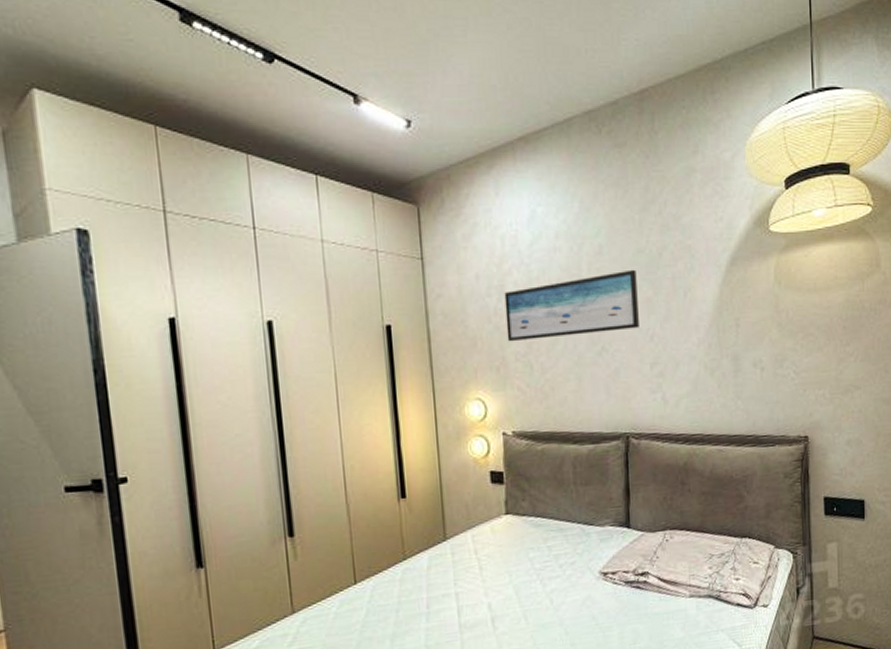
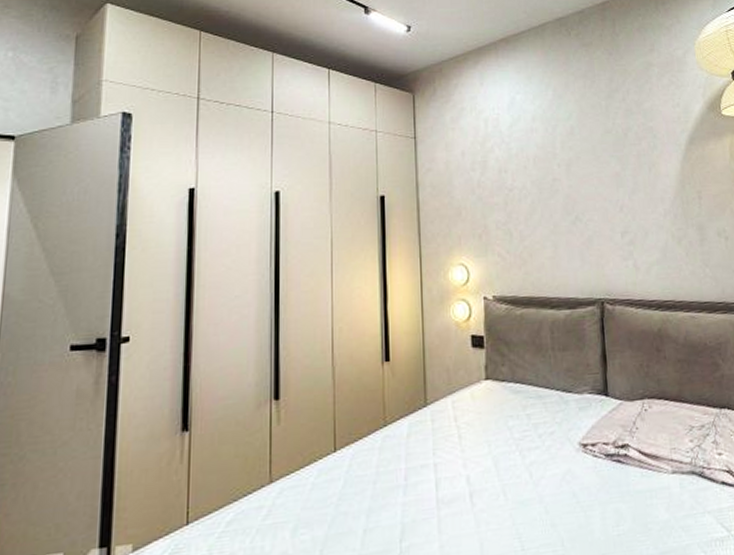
wall art: present [504,269,639,342] -> none [487,147,609,212]

